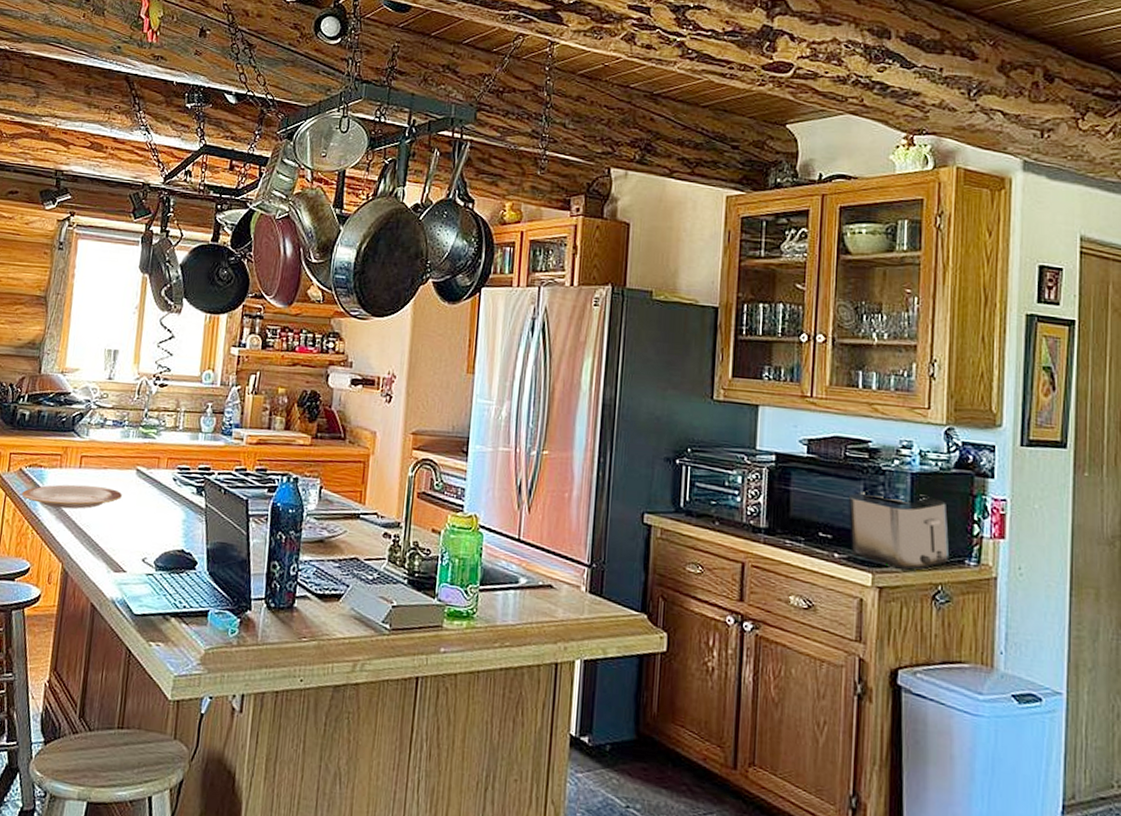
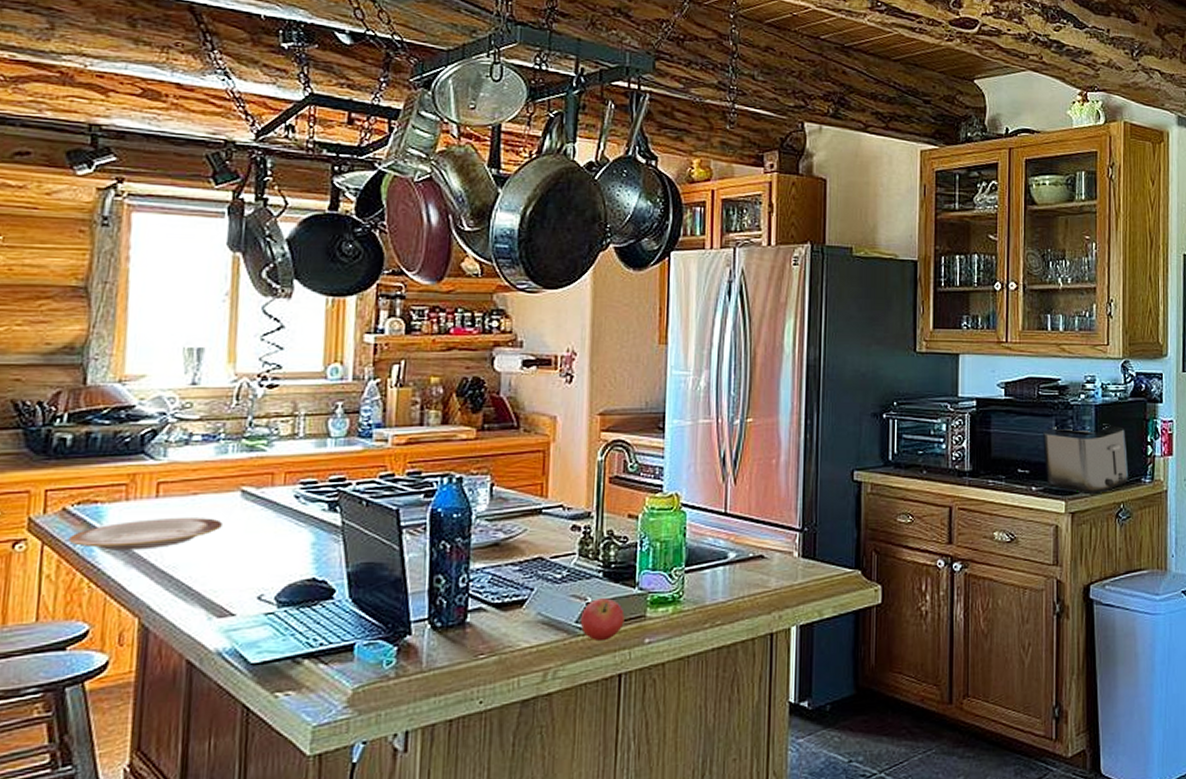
fruit: none [385,603,424,644] -> present [580,598,625,642]

